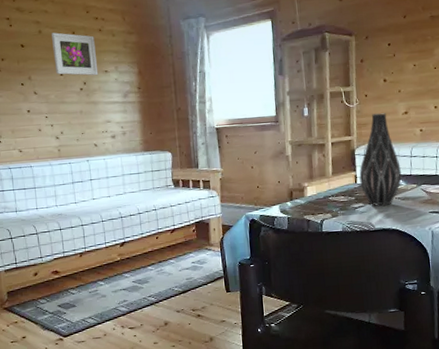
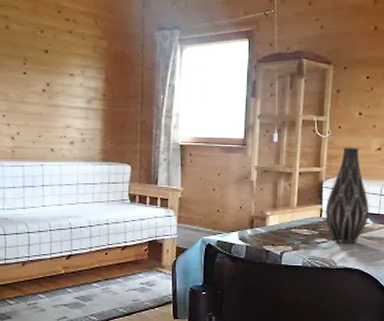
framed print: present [51,32,99,76] -> none [18,29,64,78]

